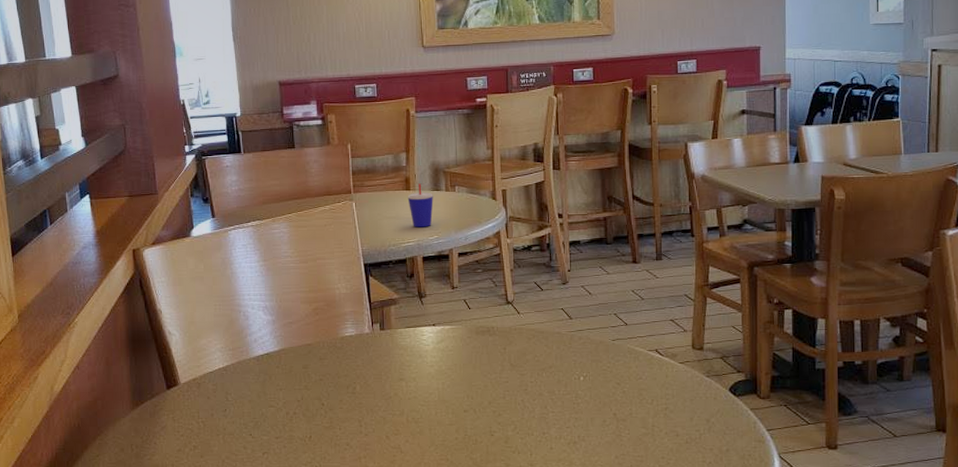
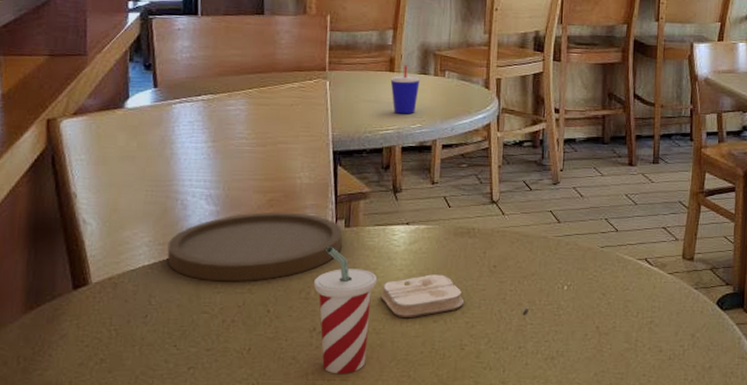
tray: none [236,319,379,380] -> present [167,212,343,282]
beverage cup: none [358,346,412,458] -> present [313,245,378,374]
takeout container: none [361,357,549,422] -> present [313,261,529,333]

